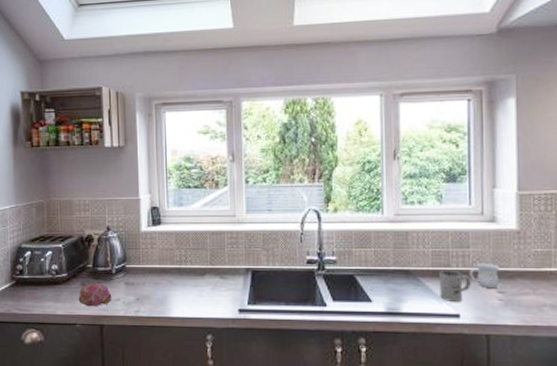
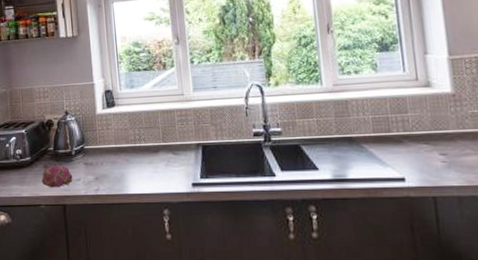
mug: present [439,269,471,302] -> none [381,135,413,166]
mug: present [469,262,500,289] -> none [410,126,441,152]

